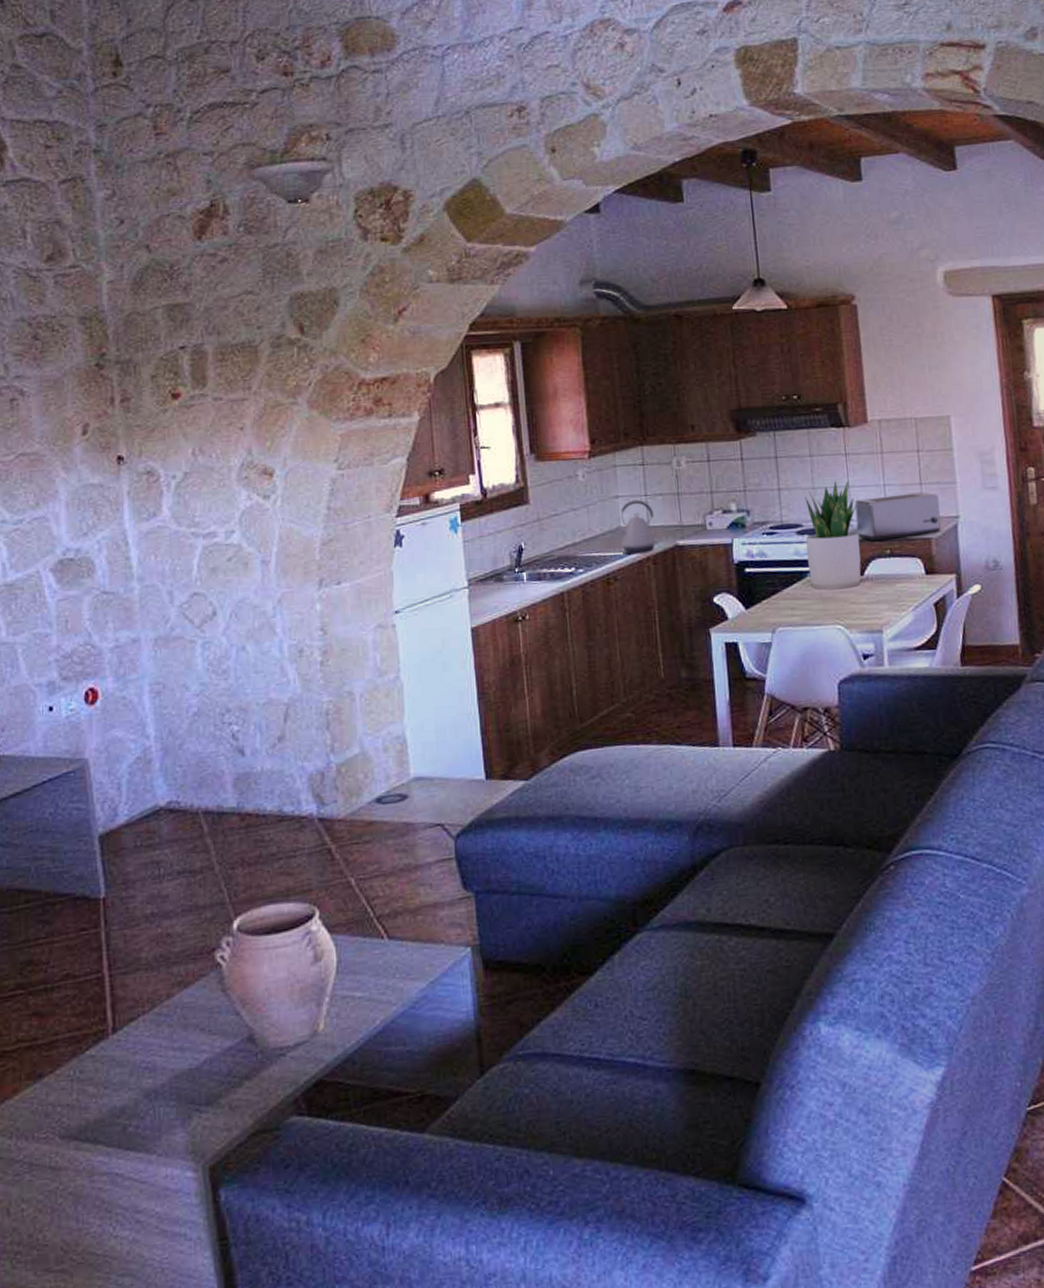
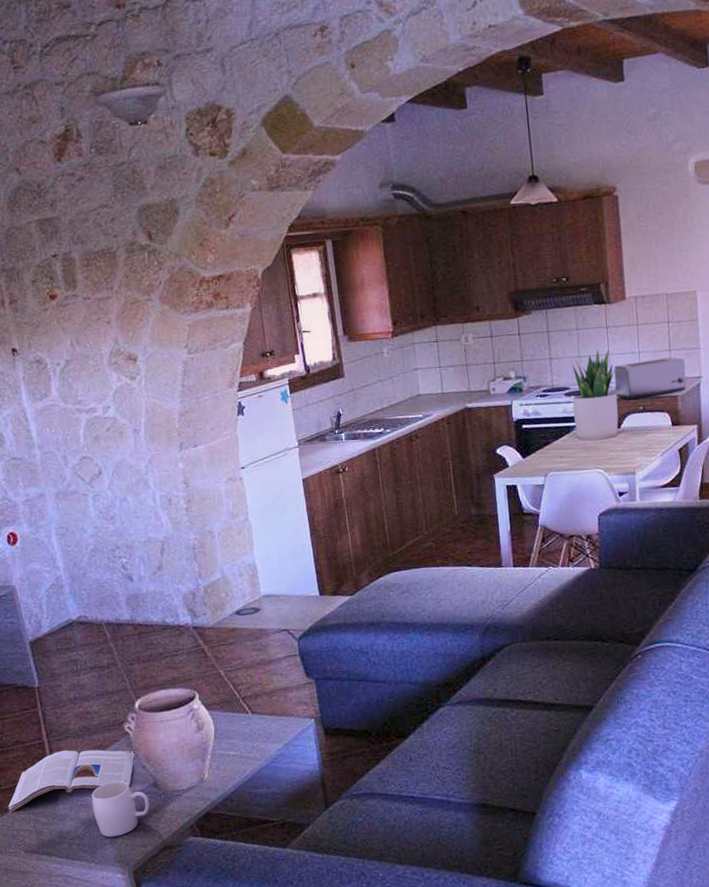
magazine: none [43,987,227,1079] -> present [8,749,136,812]
mug: none [161,1033,240,1116] -> present [91,781,150,837]
kettle: present [615,500,659,555] -> none [415,371,451,417]

